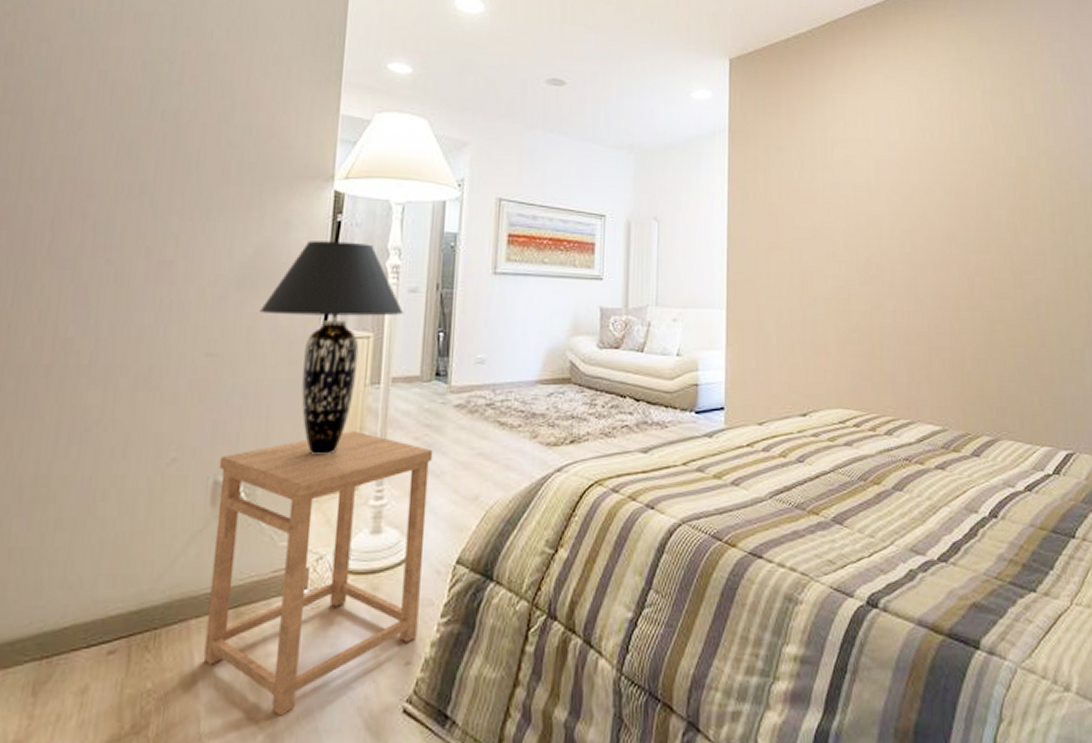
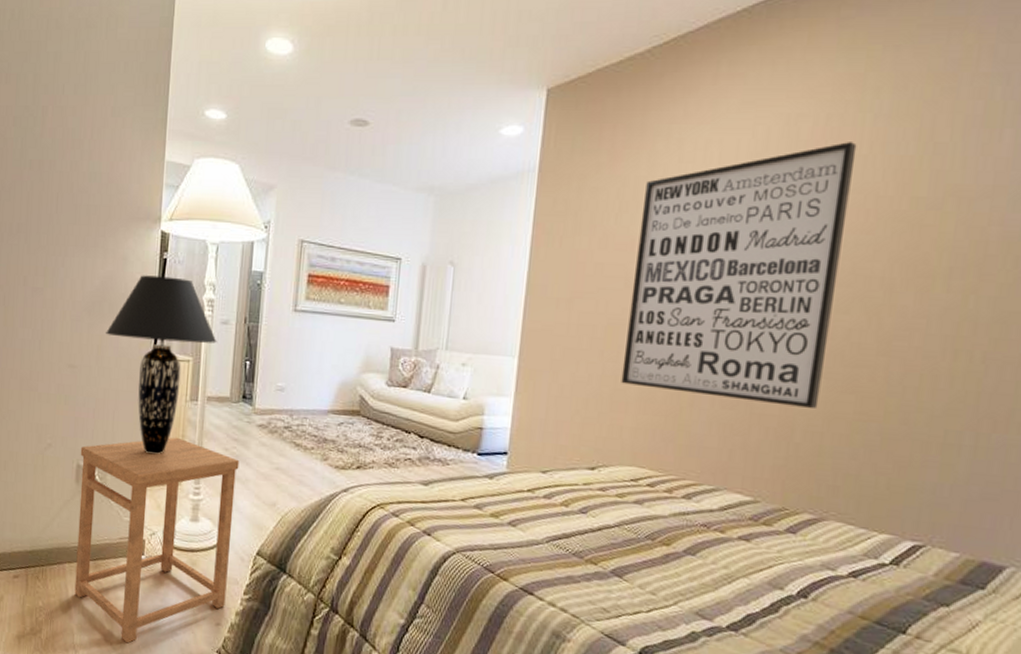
wall art: none [819,112,979,338] -> present [621,142,857,408]

